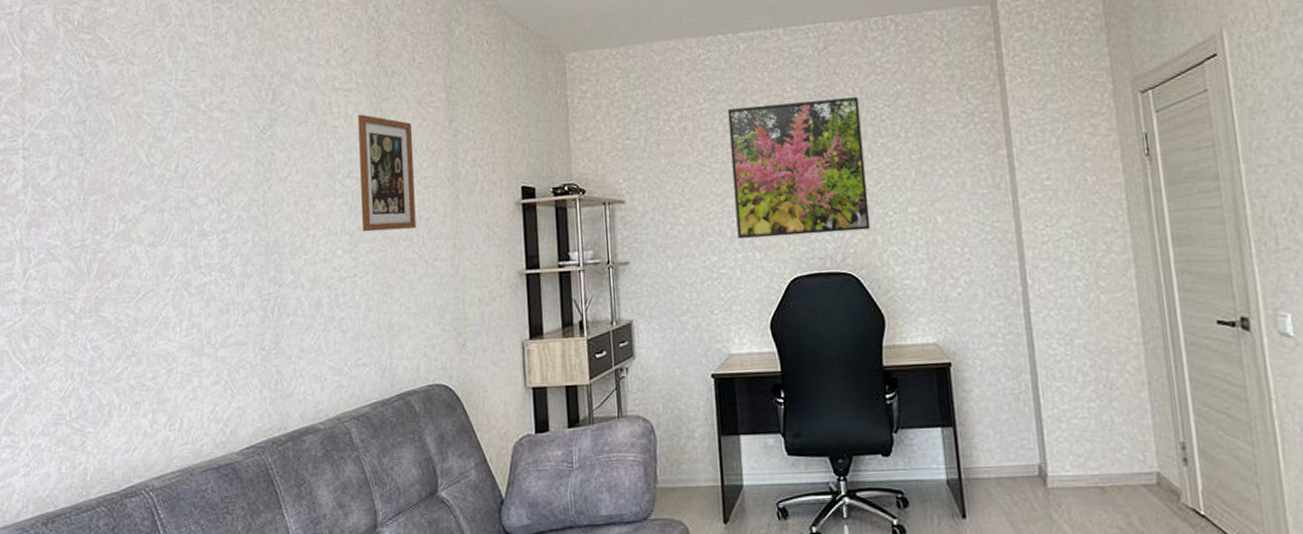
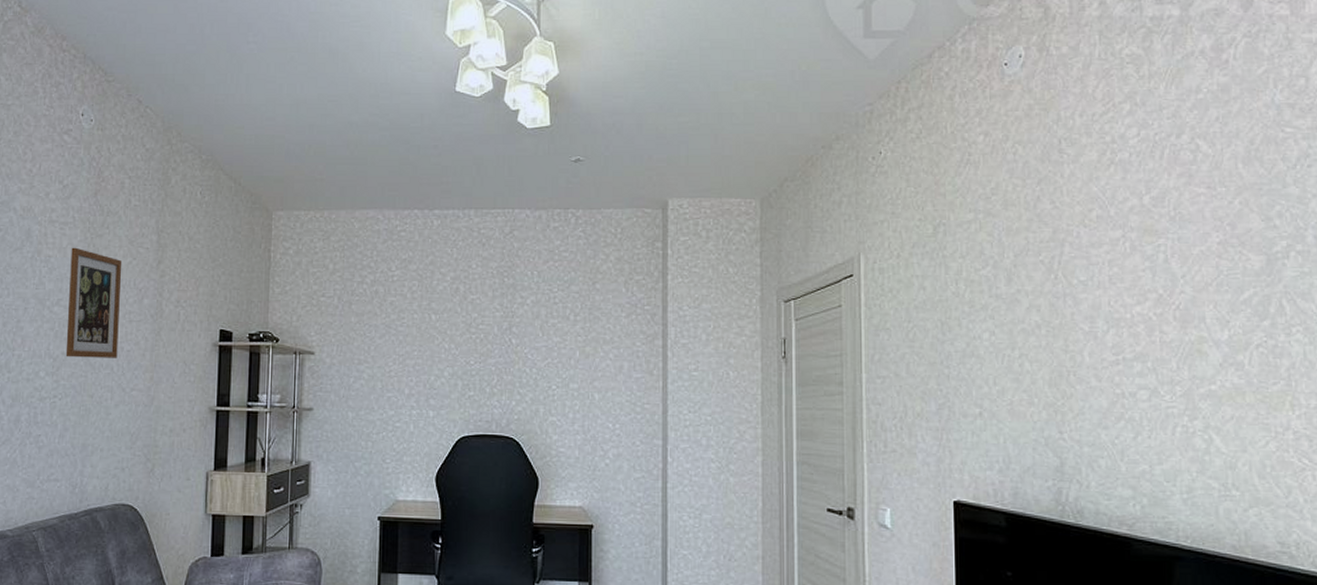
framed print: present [727,97,871,240] -> none [415,279,536,400]

